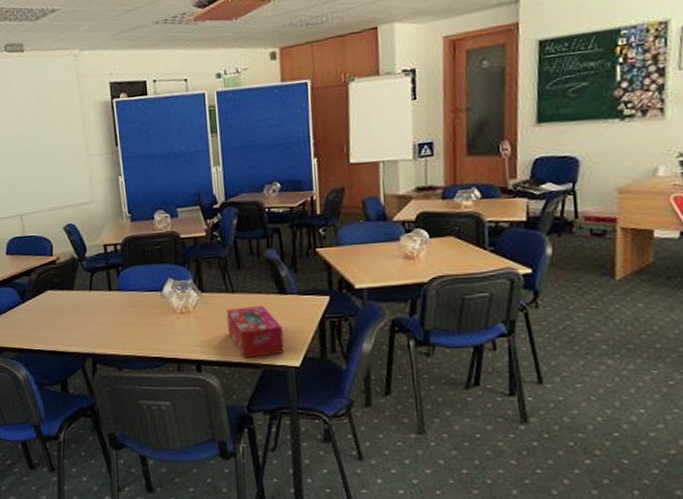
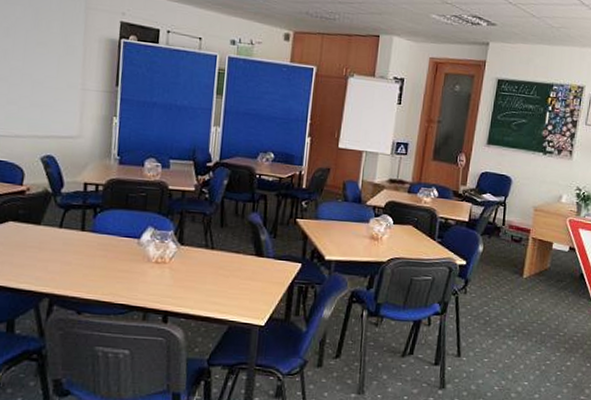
tissue box: present [226,305,285,359] -> none [201,264,254,314]

